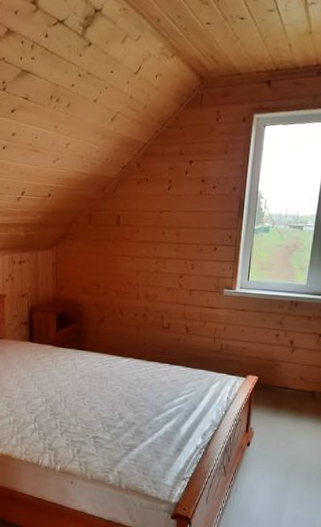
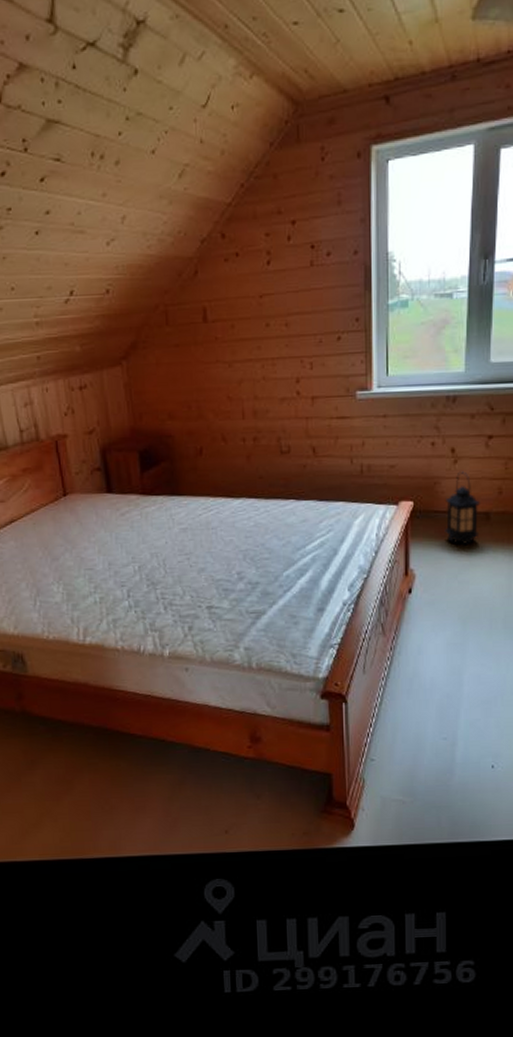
lantern: none [279,358,309,414] -> present [444,471,481,544]

